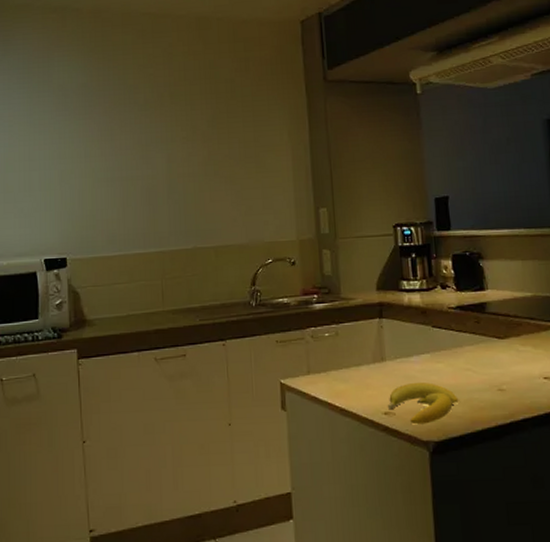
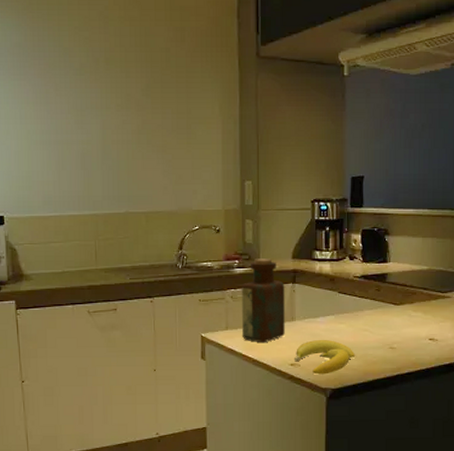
bottle: none [322,291,375,389] -> present [241,258,285,343]

